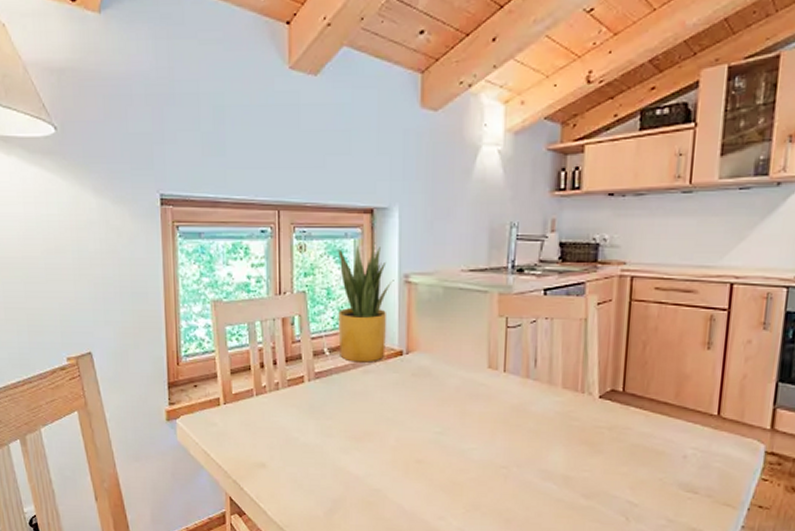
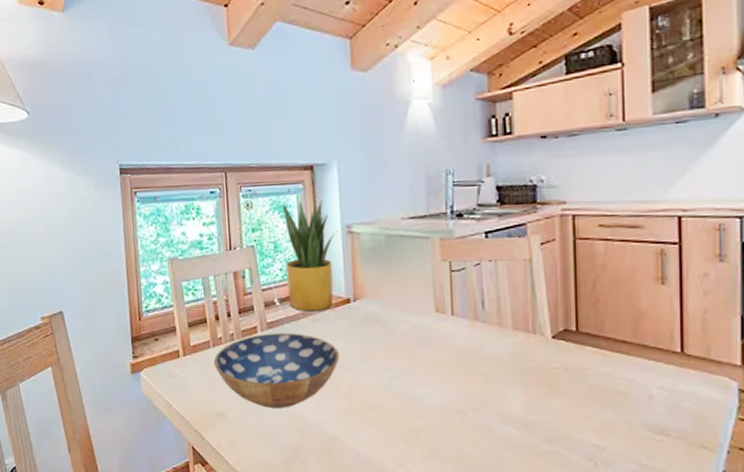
bowl: none [256,383,388,460] -> present [213,333,339,408]

